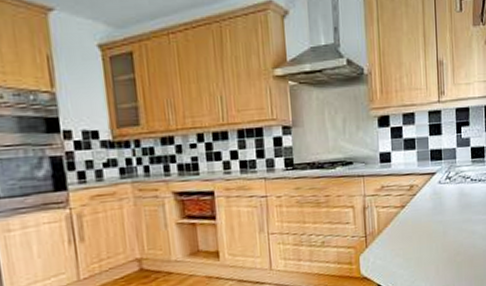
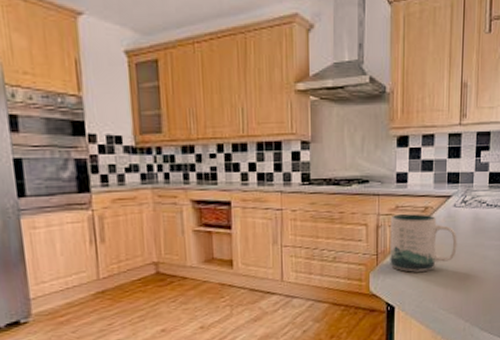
mug: none [376,192,445,252] -> present [390,214,457,272]

